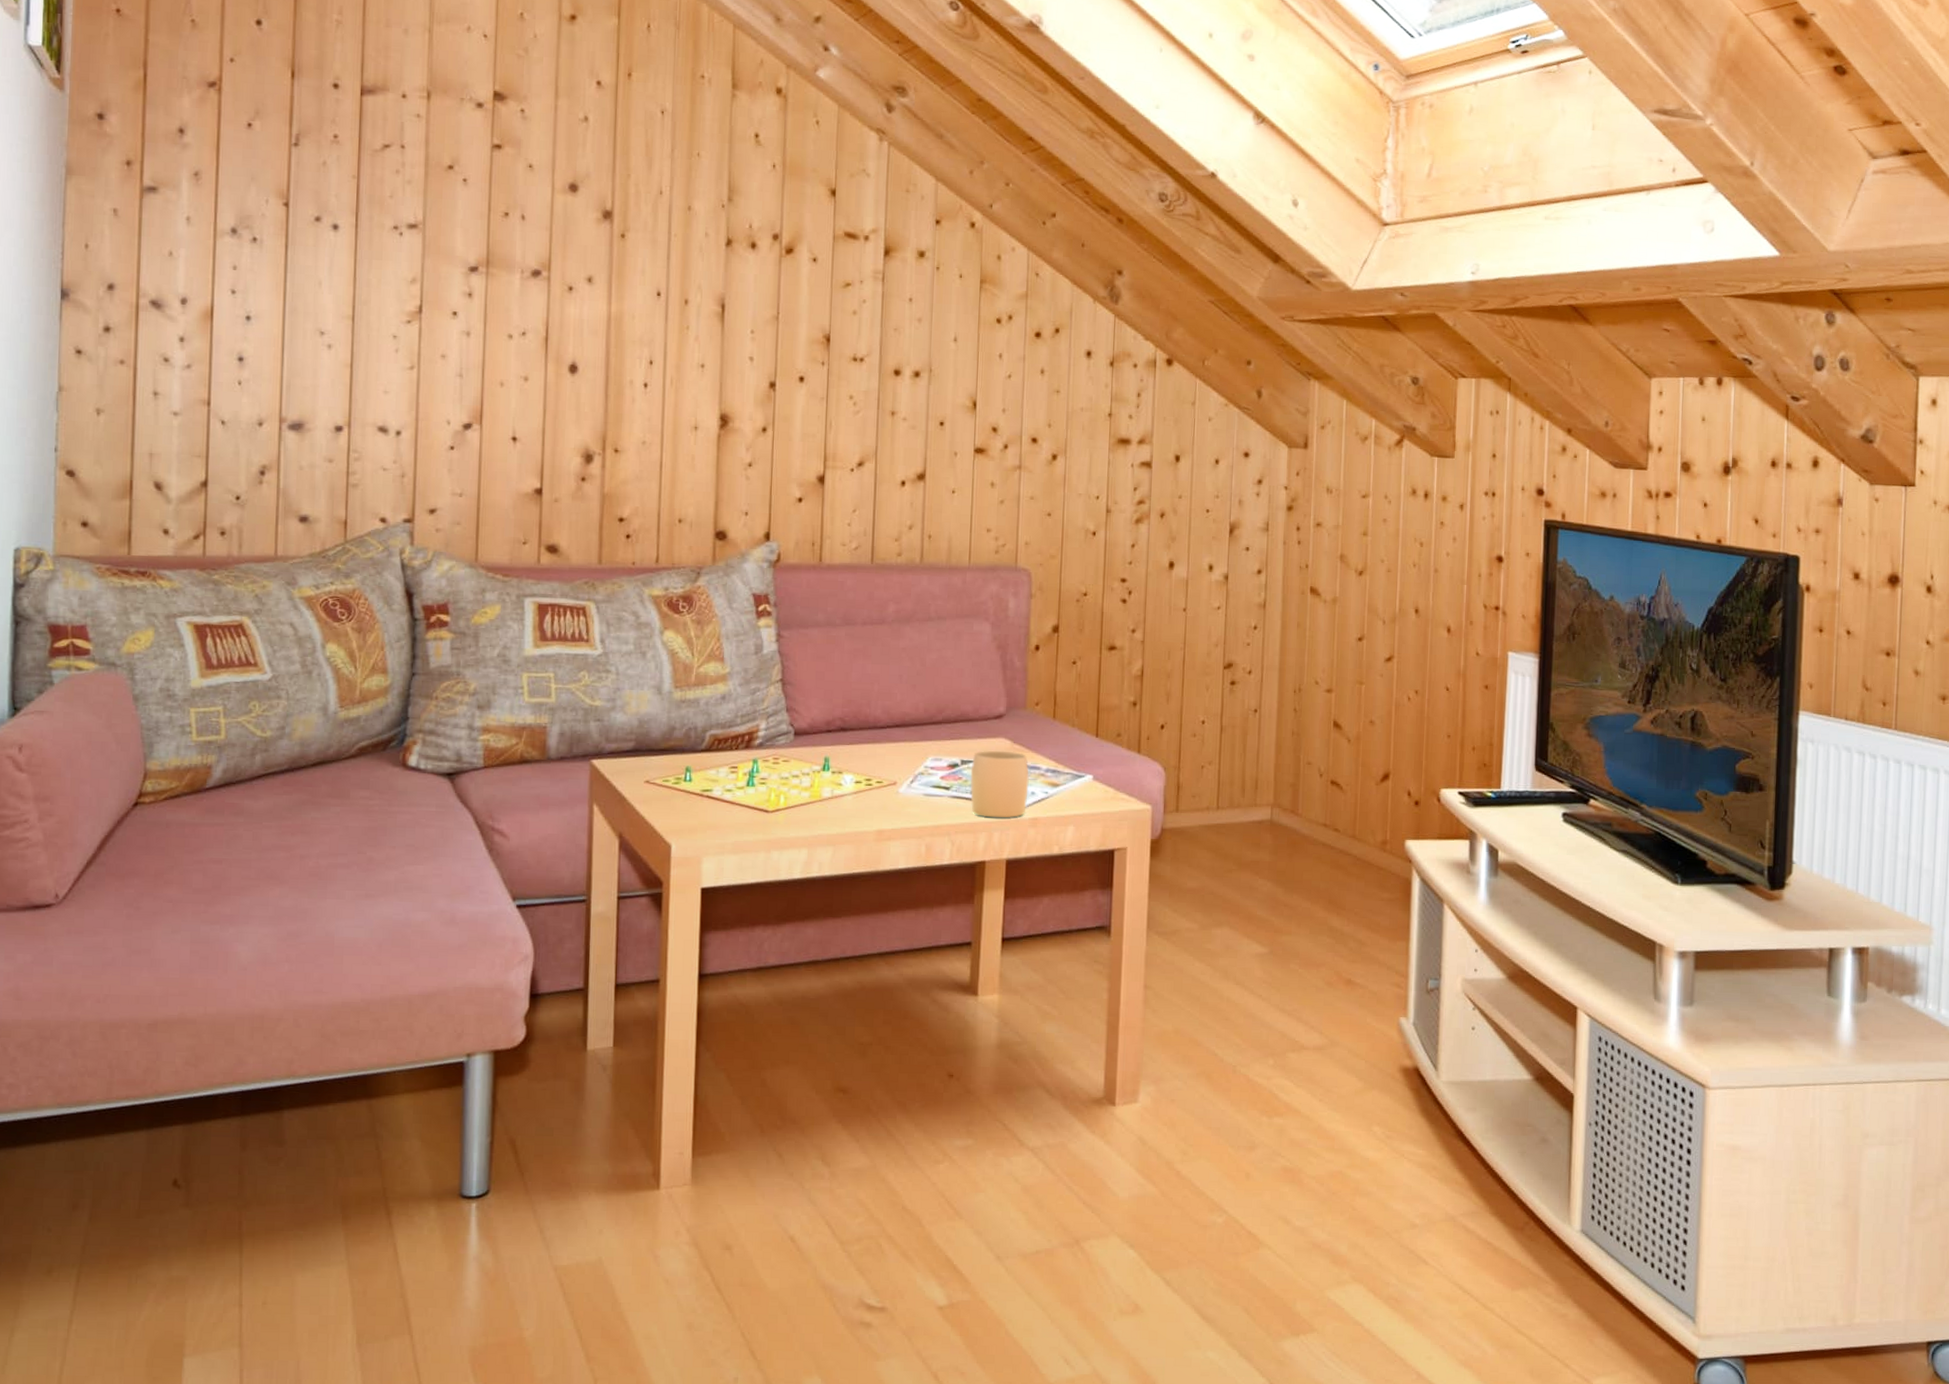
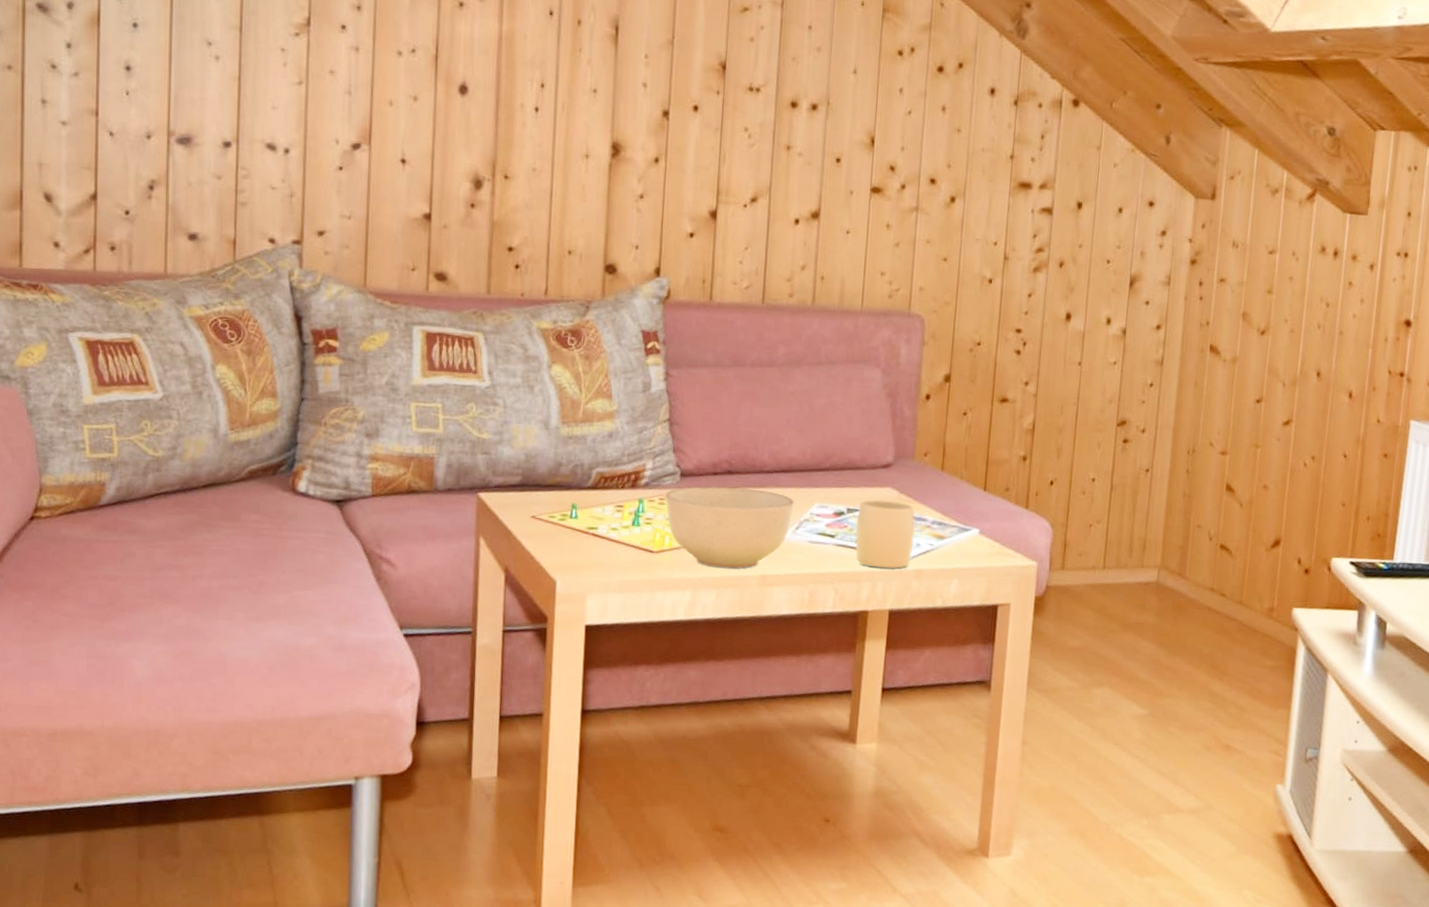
bowl: none [779,744,908,825] -> present [665,486,794,569]

